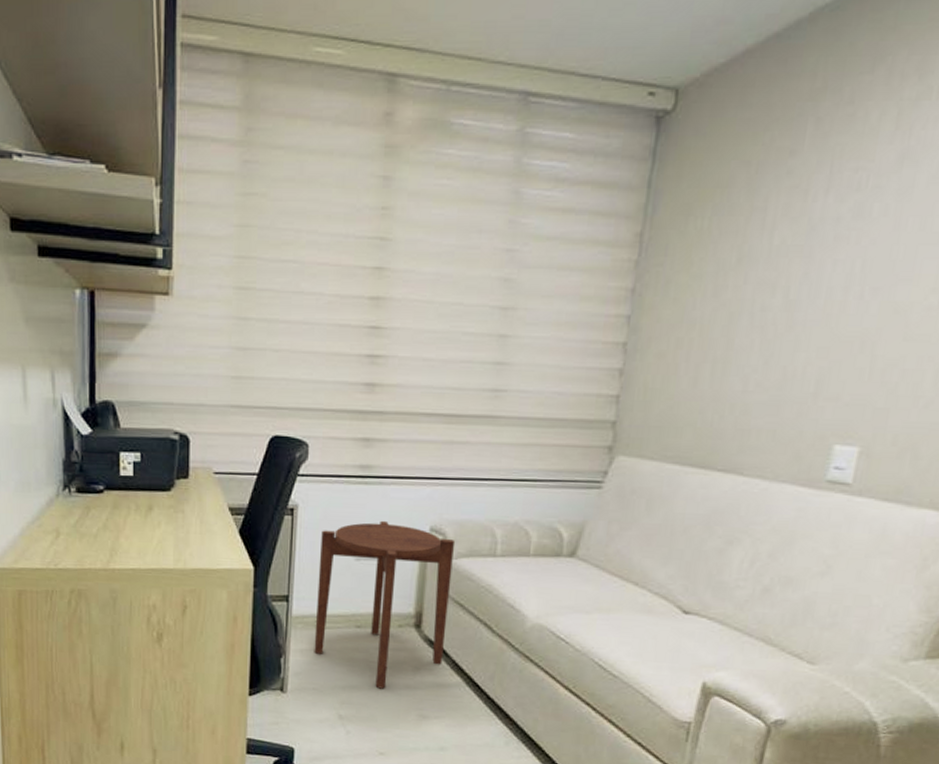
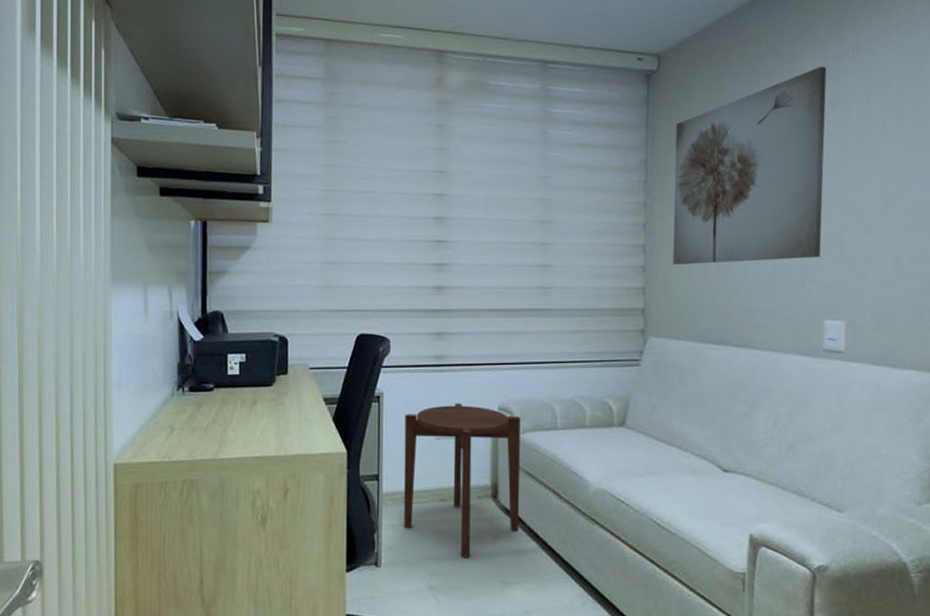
wall art: none [658,112,899,370] -> present [672,66,827,265]

